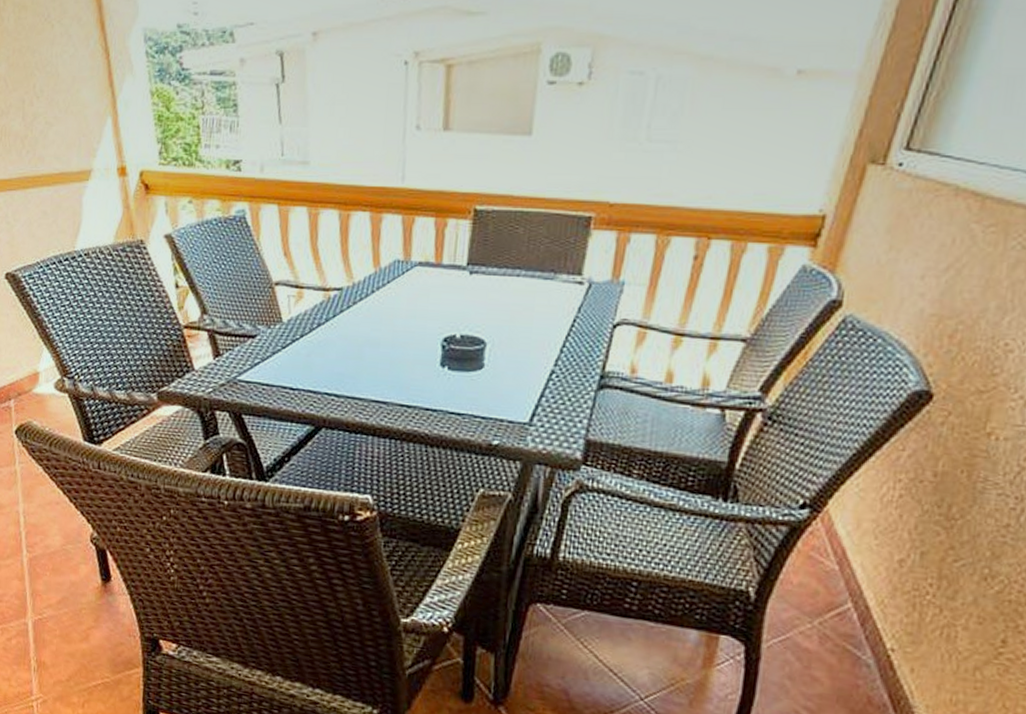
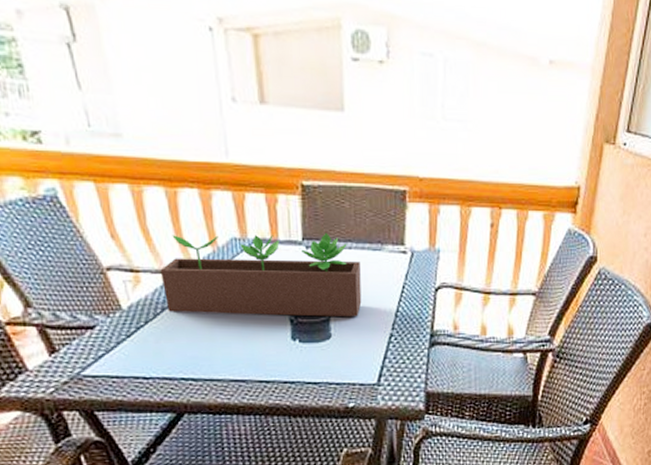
succulent planter: none [322,255,527,349] -> present [160,232,362,317]

